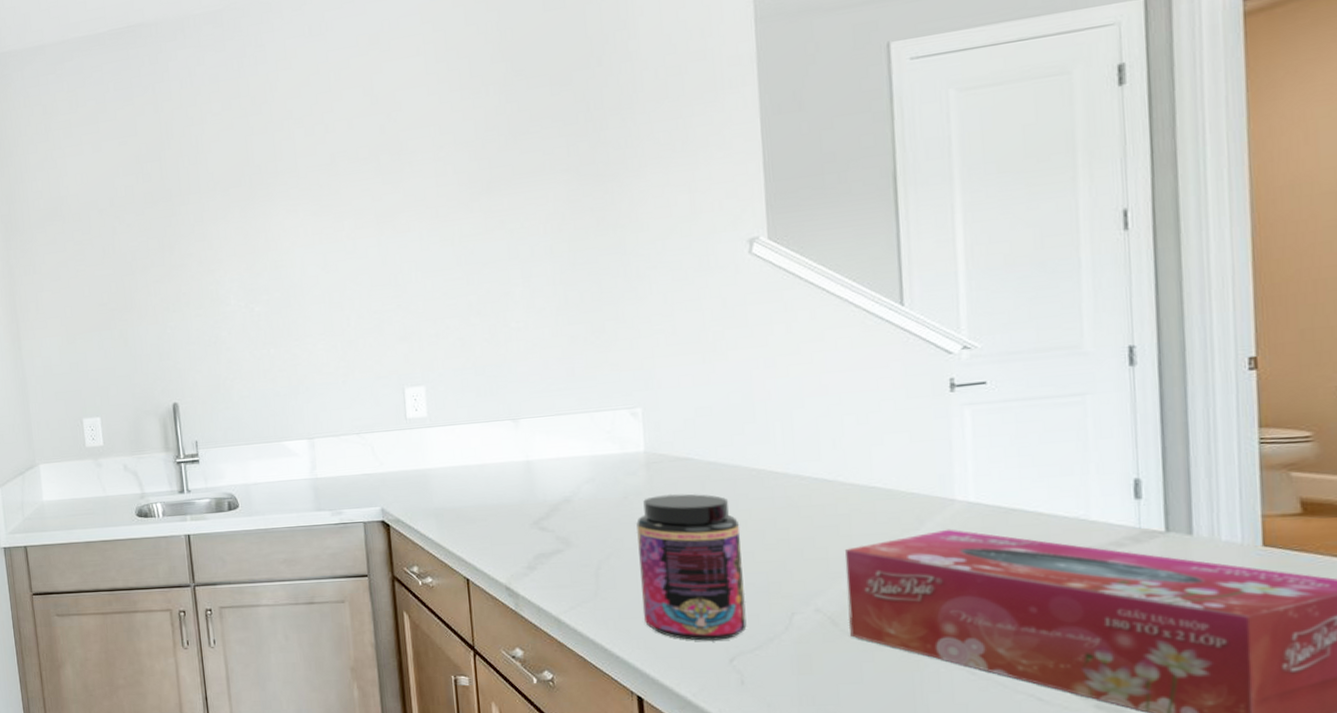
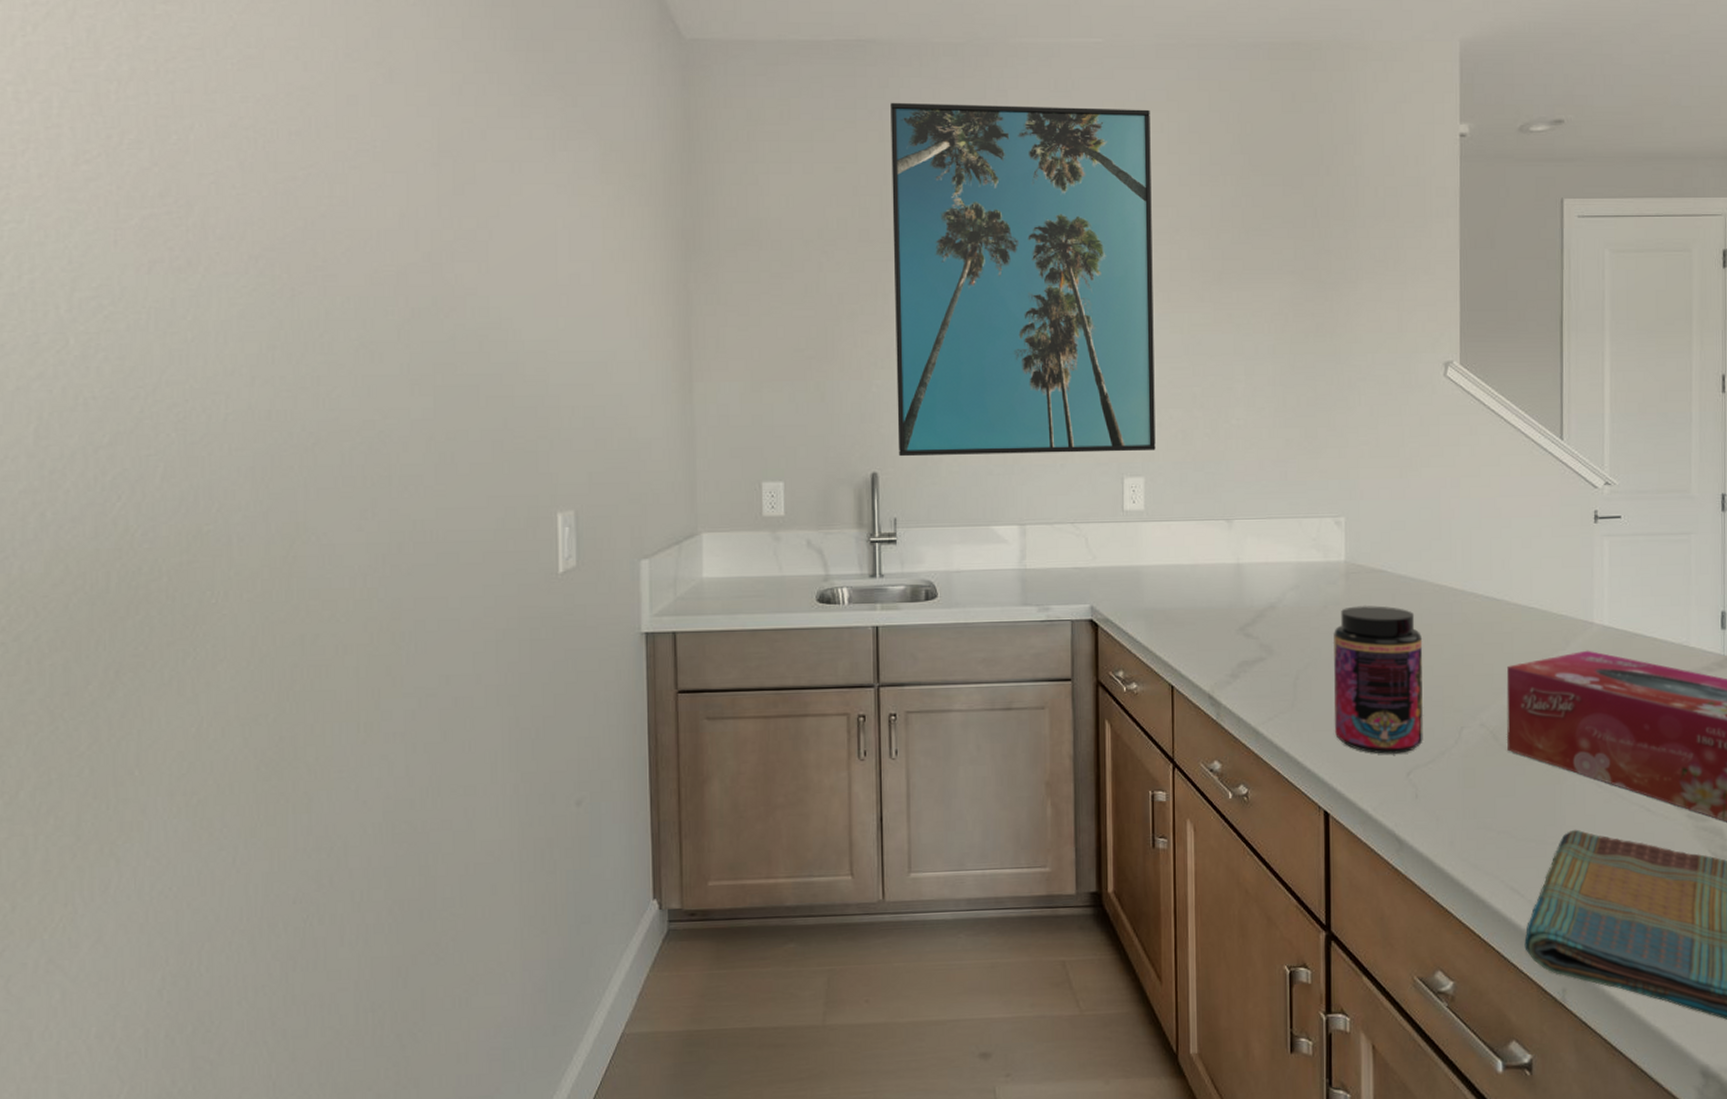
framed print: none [161,36,434,387] -> present [890,102,1156,457]

